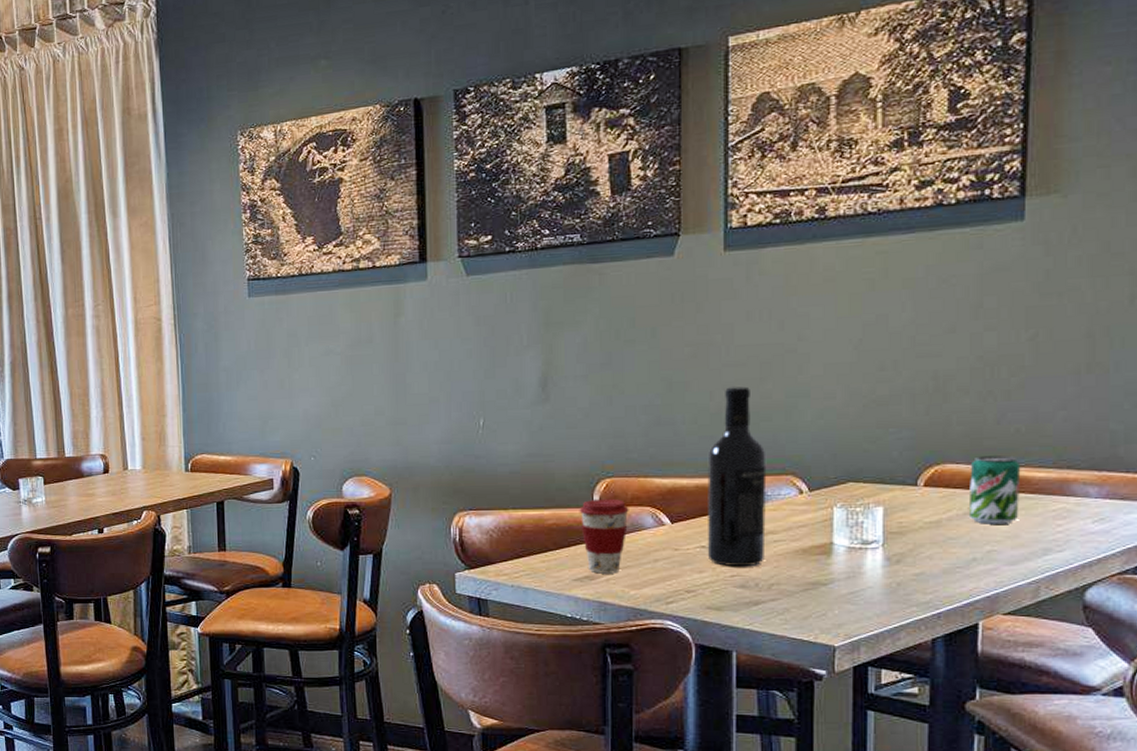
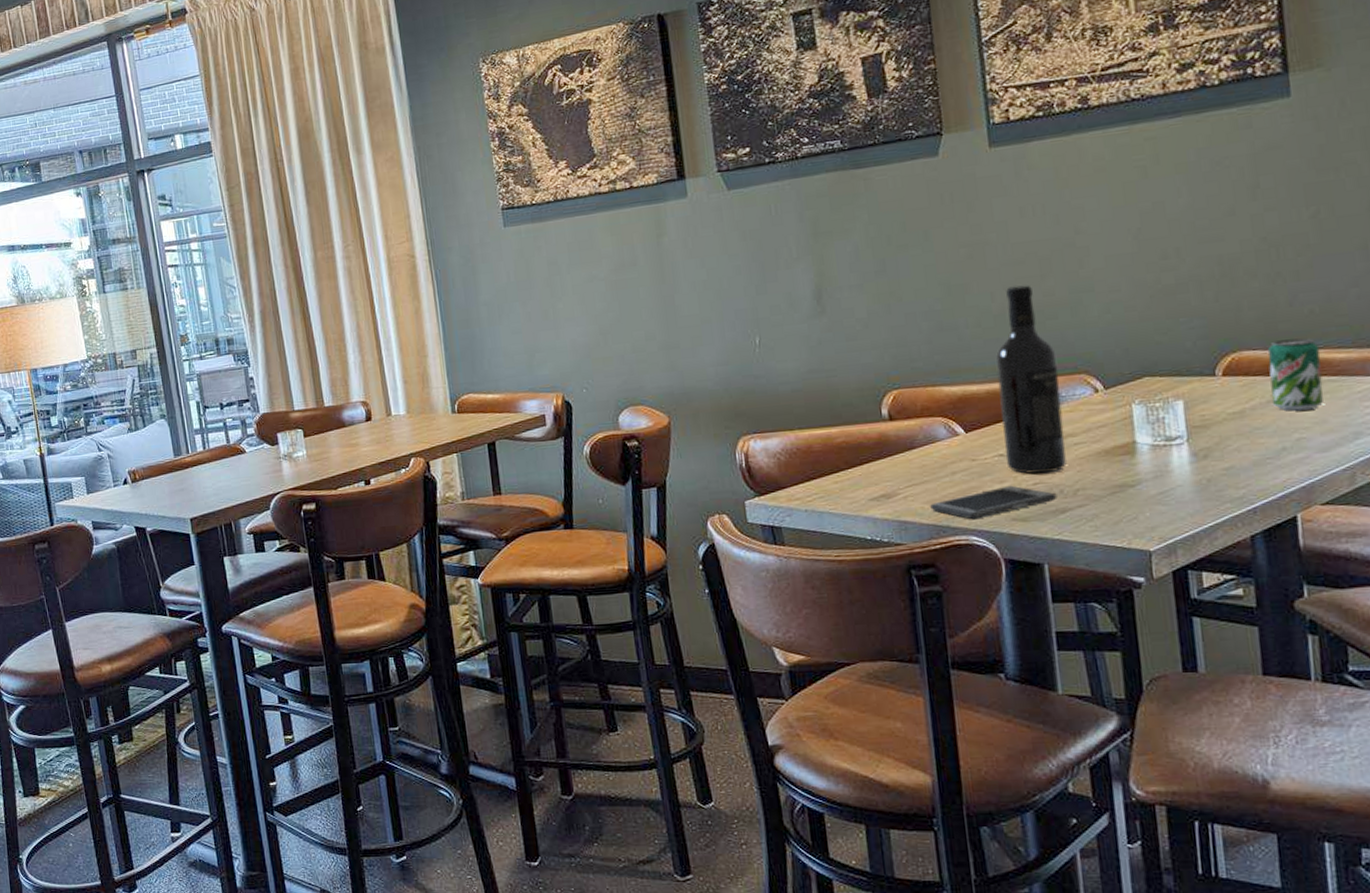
coffee cup: present [579,498,629,574] -> none [868,411,920,492]
smartphone: none [630,576,752,606] -> present [930,485,1058,520]

